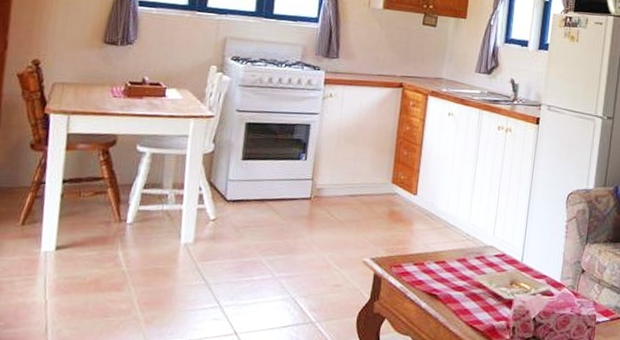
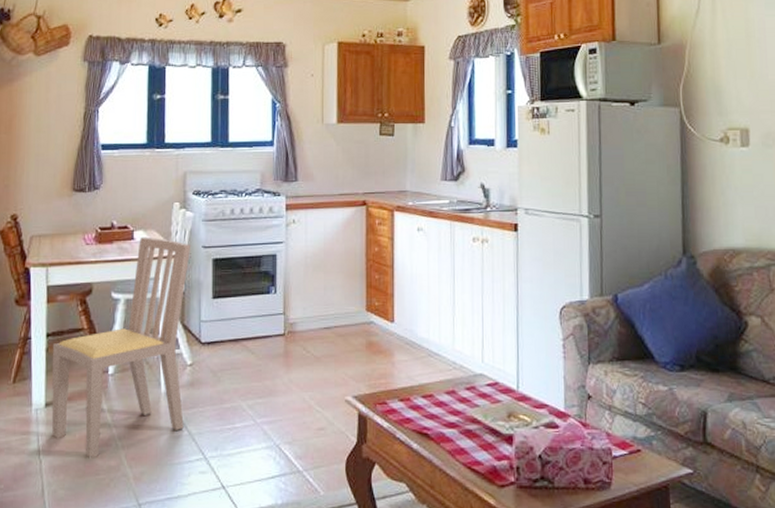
dining chair: none [61,95,225,302] -> present [51,237,191,459]

